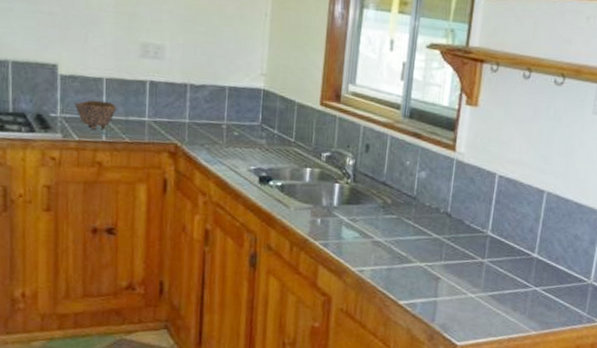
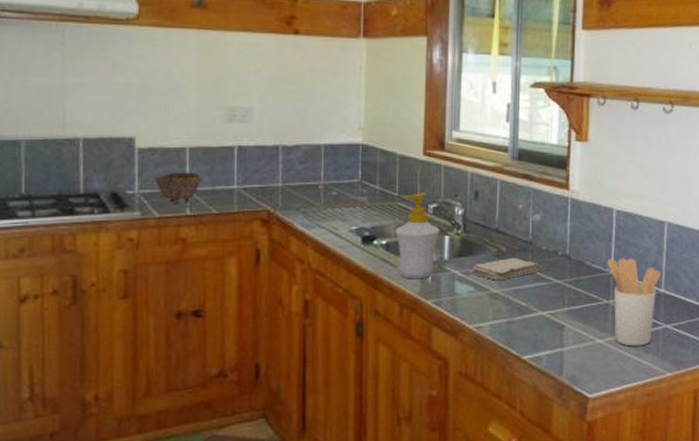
soap bottle: none [289,141,332,221] -> present [394,193,440,280]
washcloth: none [359,210,423,230] -> present [472,258,541,281]
utensil holder: none [485,220,536,304] -> present [607,258,661,347]

